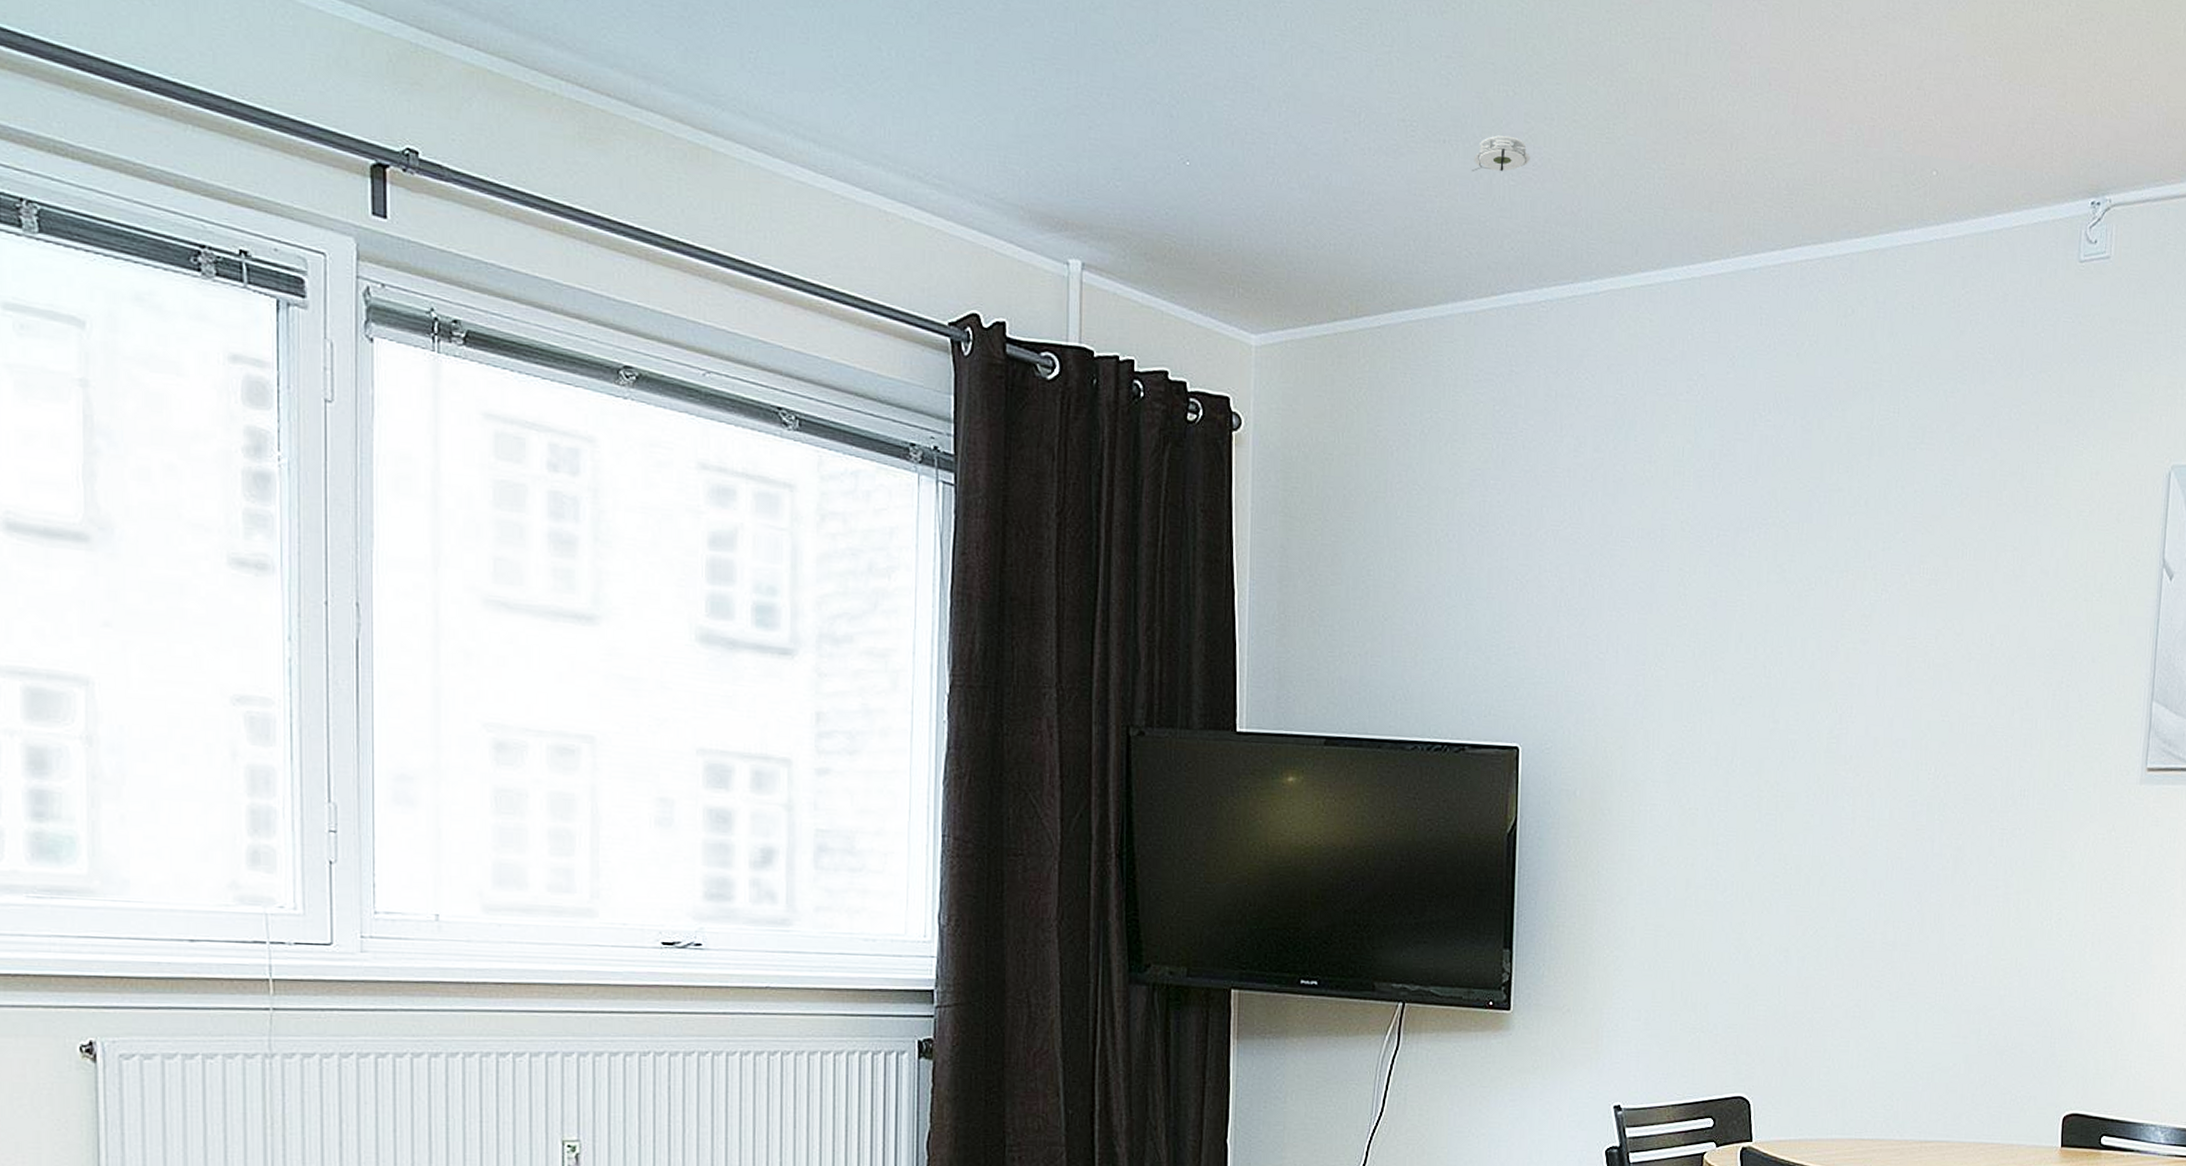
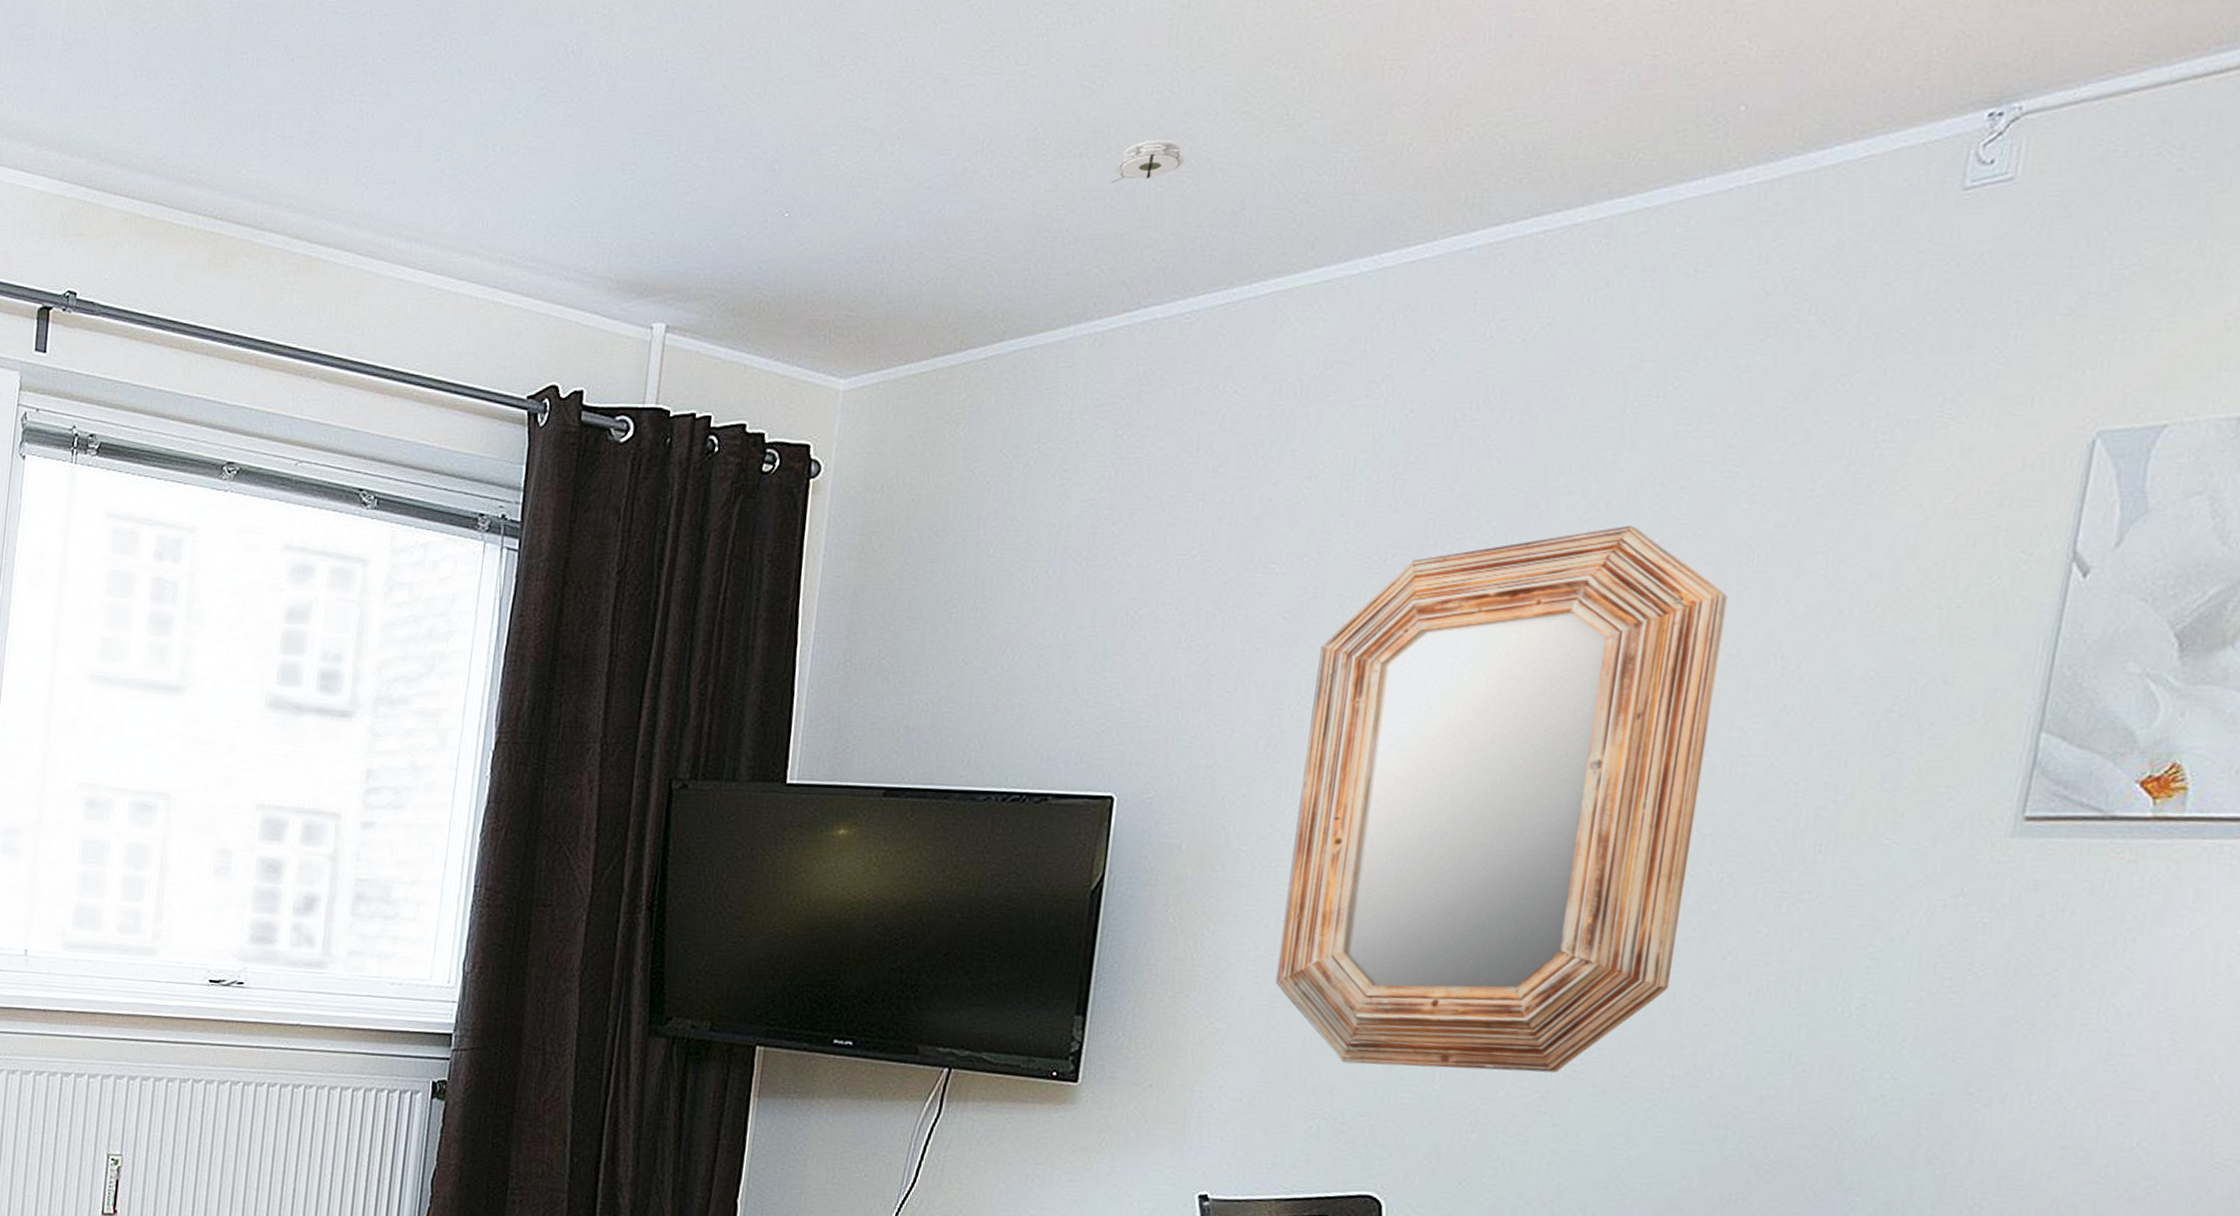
home mirror: none [1657,520,1952,984] -> present [1275,525,1728,1073]

